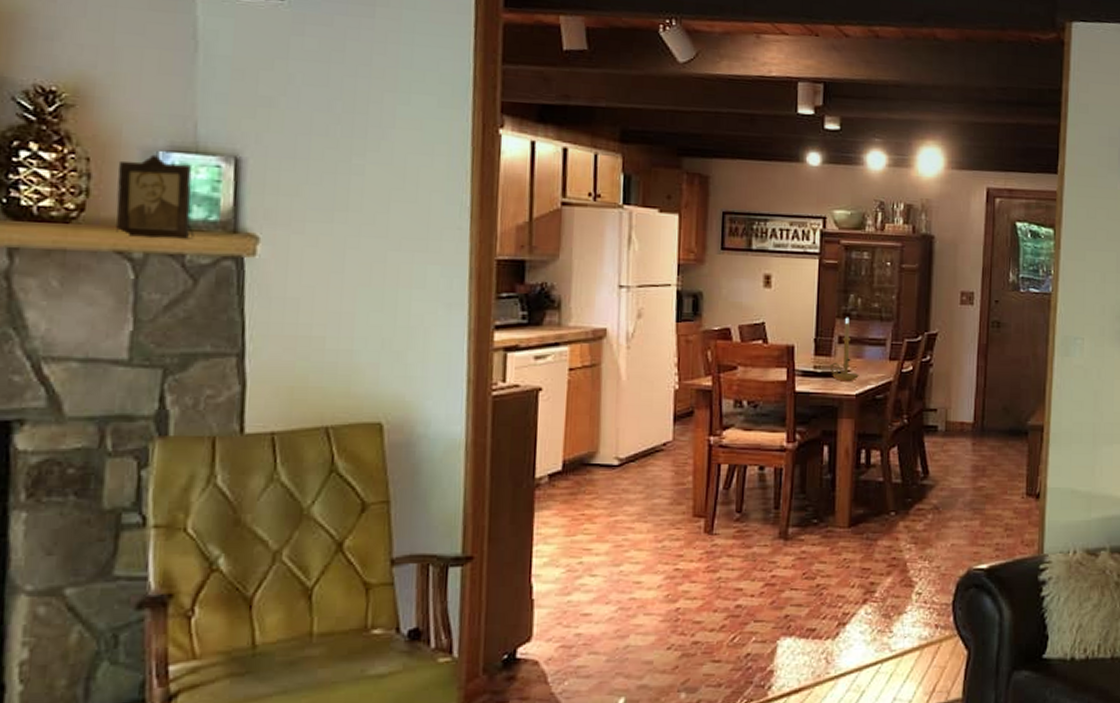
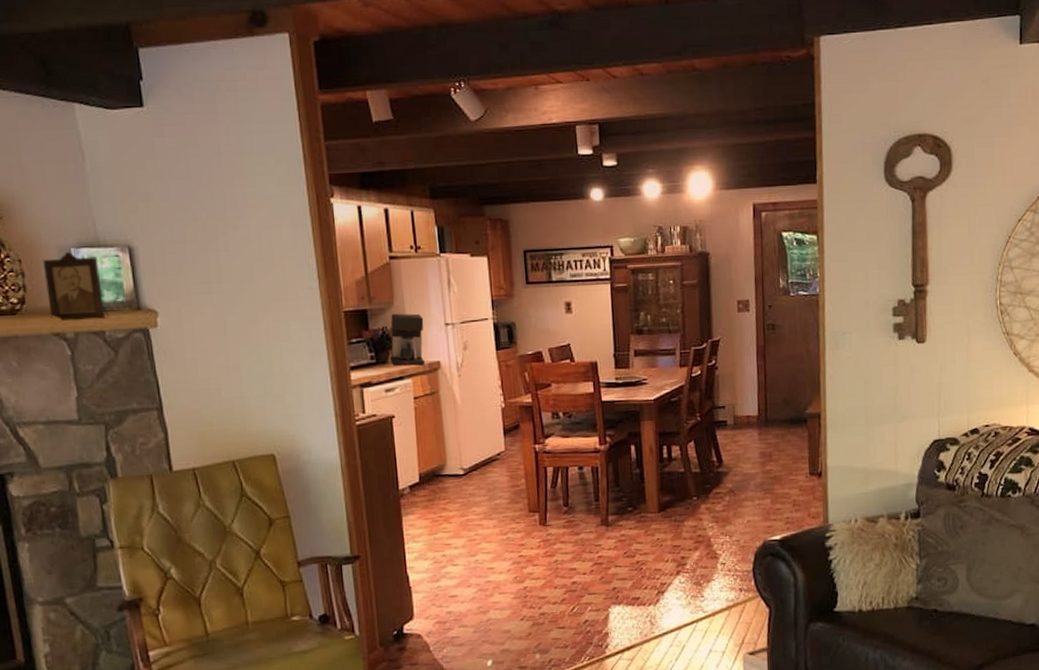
coffee maker: none [546,268,593,331] -> present [390,313,425,366]
candle holder: present [829,317,859,382] -> none [629,332,655,389]

